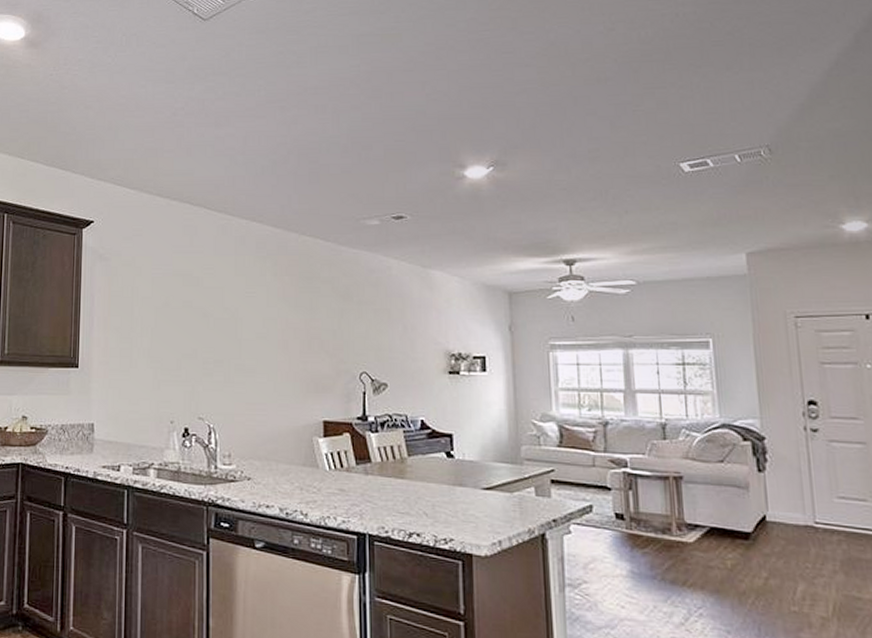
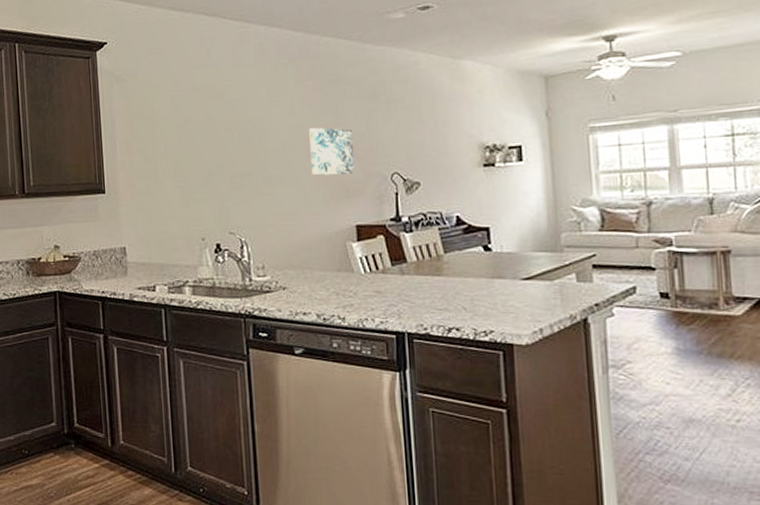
wall art: none [283,321,324,371] -> present [309,127,355,176]

